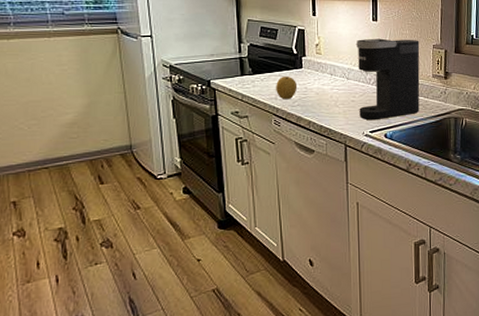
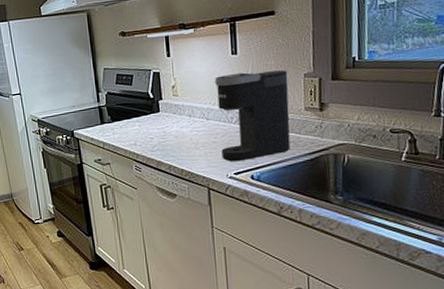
fruit: present [276,77,298,99] -> none [135,121,156,144]

